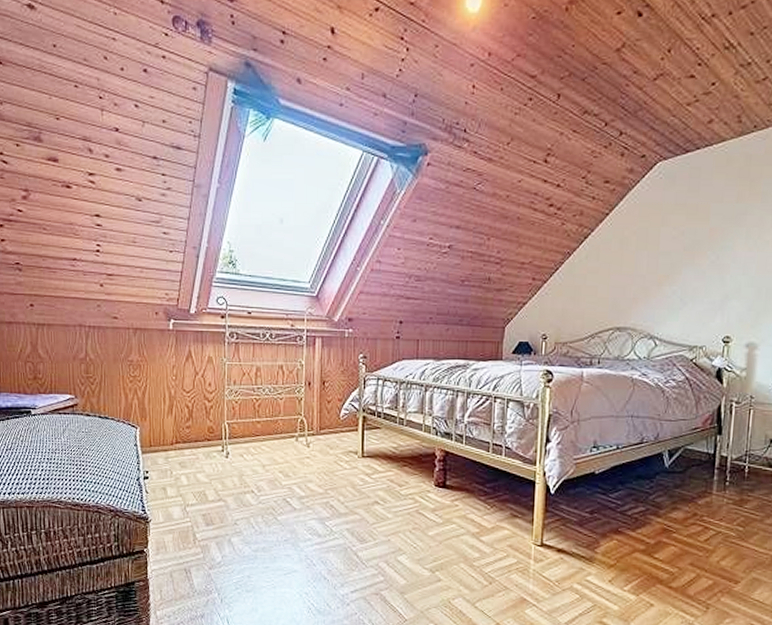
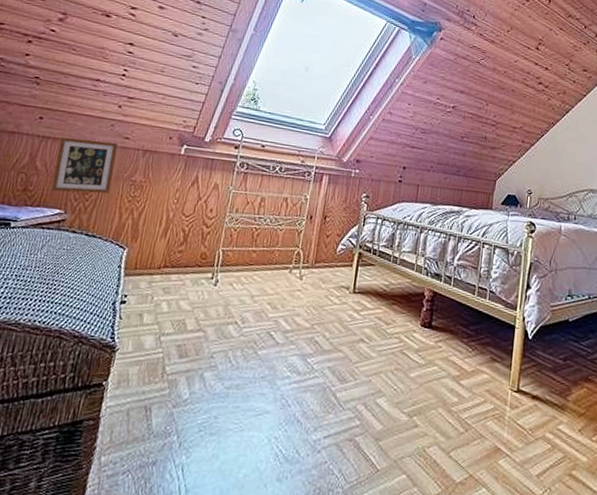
picture frame: none [54,322,111,378] -> present [51,137,118,194]

